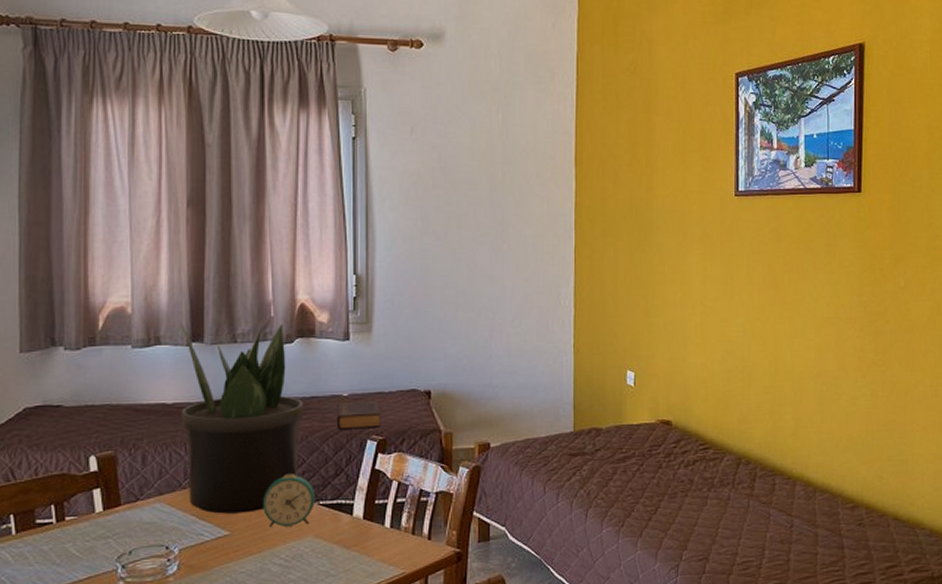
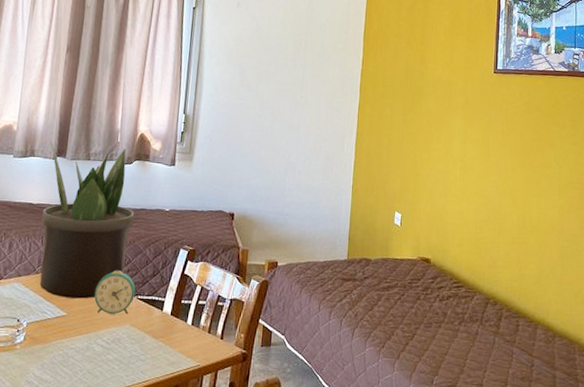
book: present [336,401,381,430] -> none [158,215,194,240]

